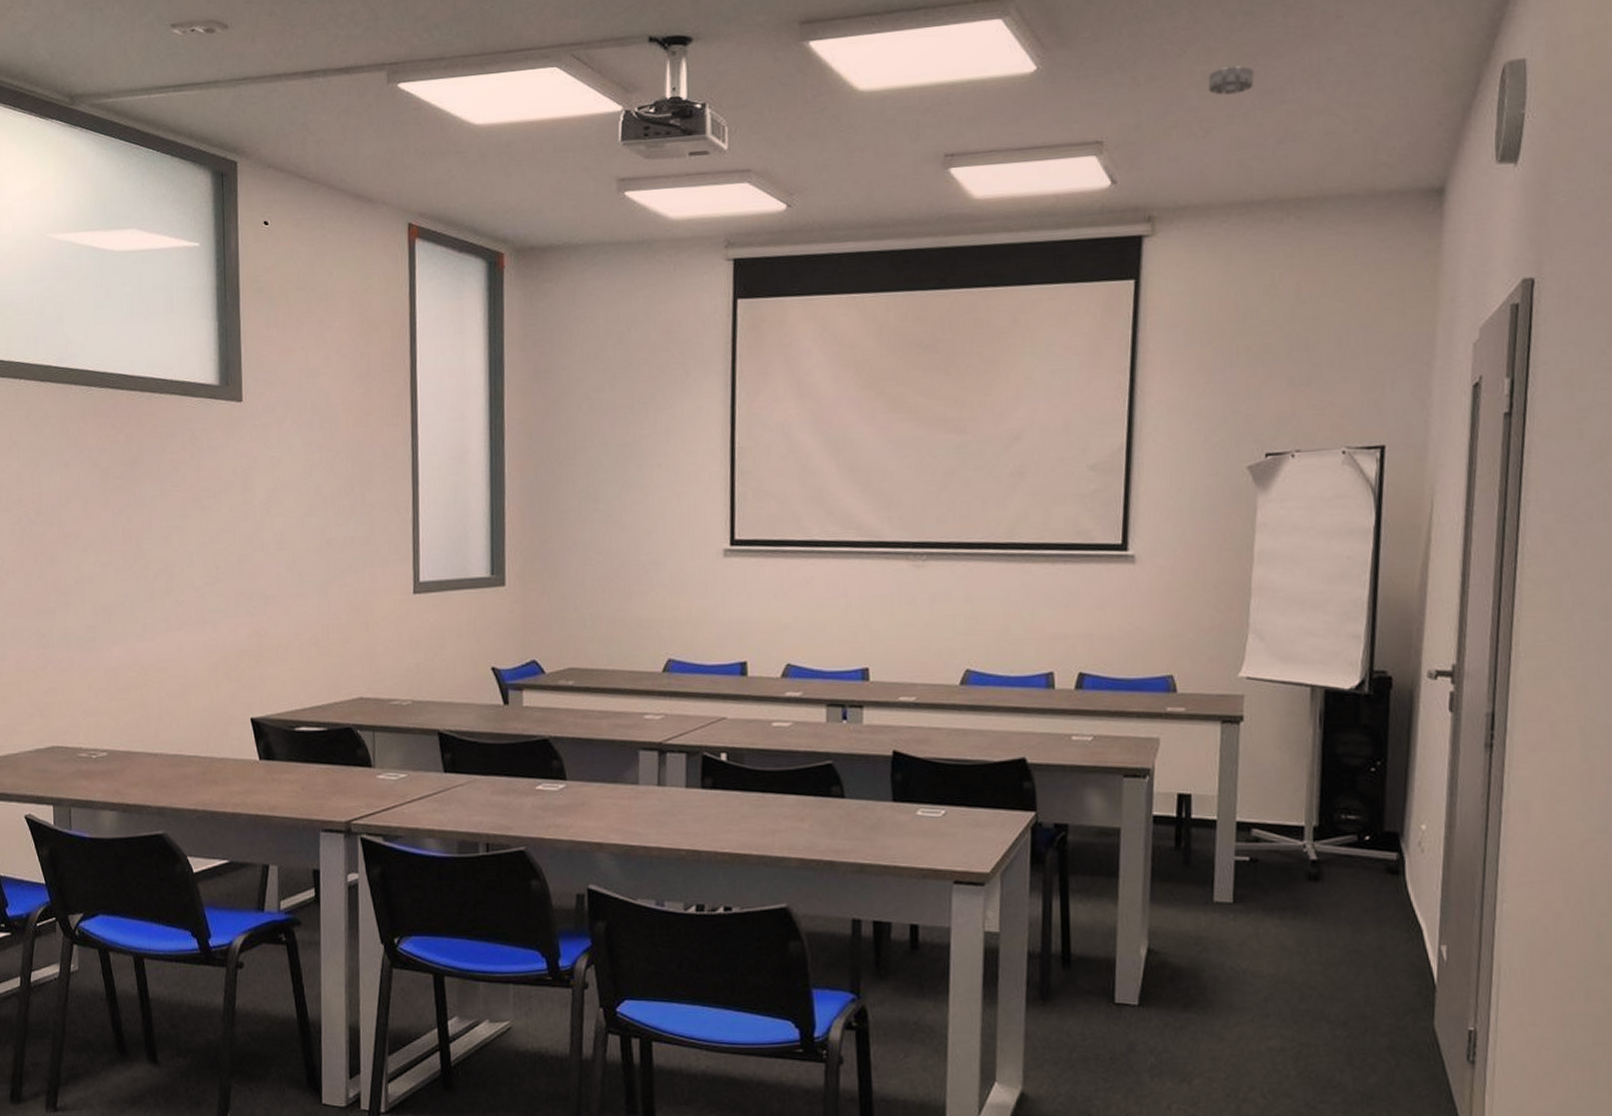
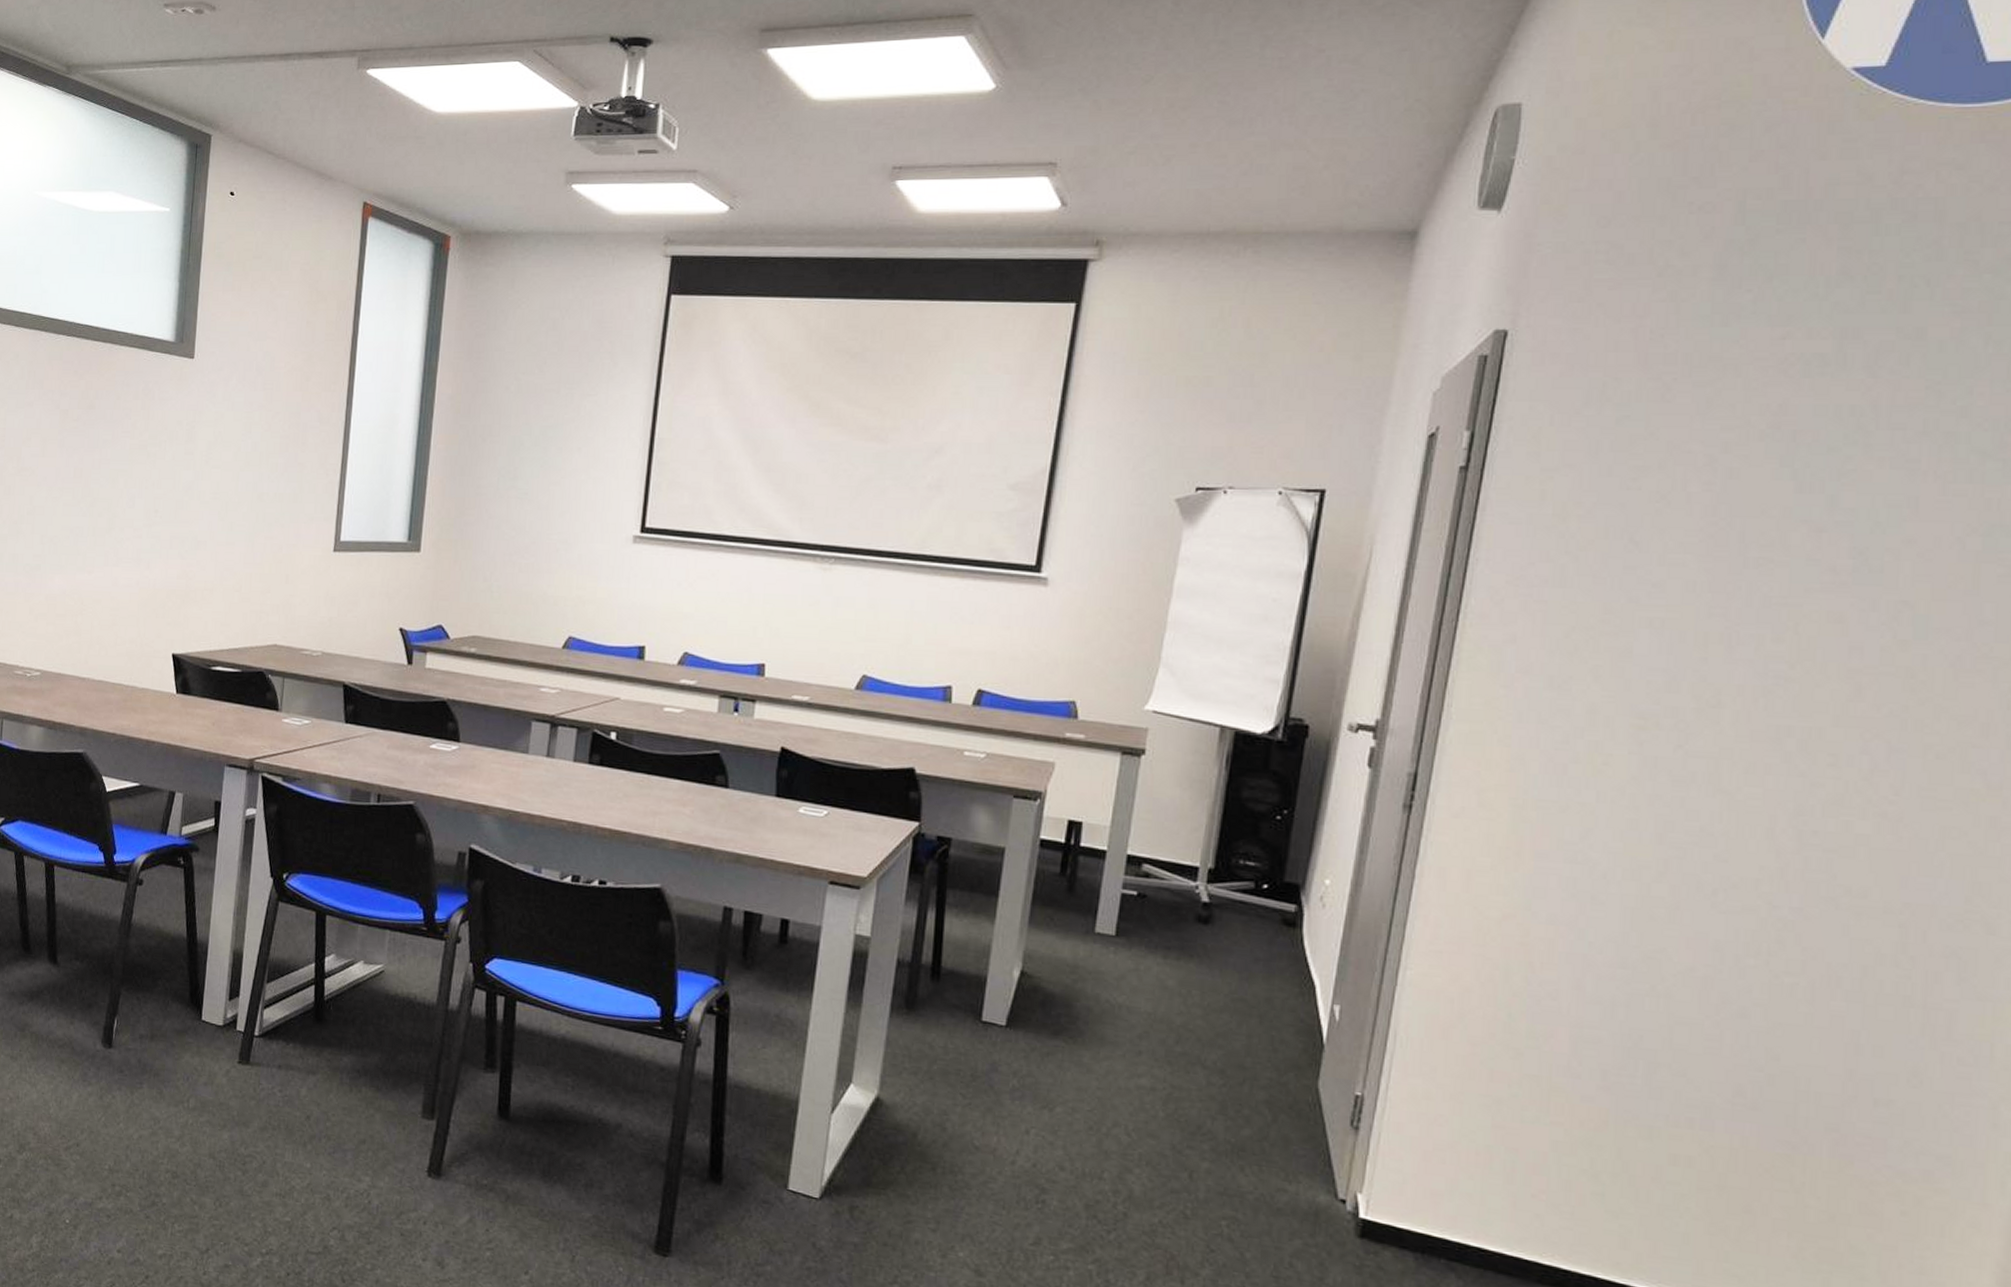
smoke detector: present [1208,66,1254,95] -> none [1172,95,1224,123]

